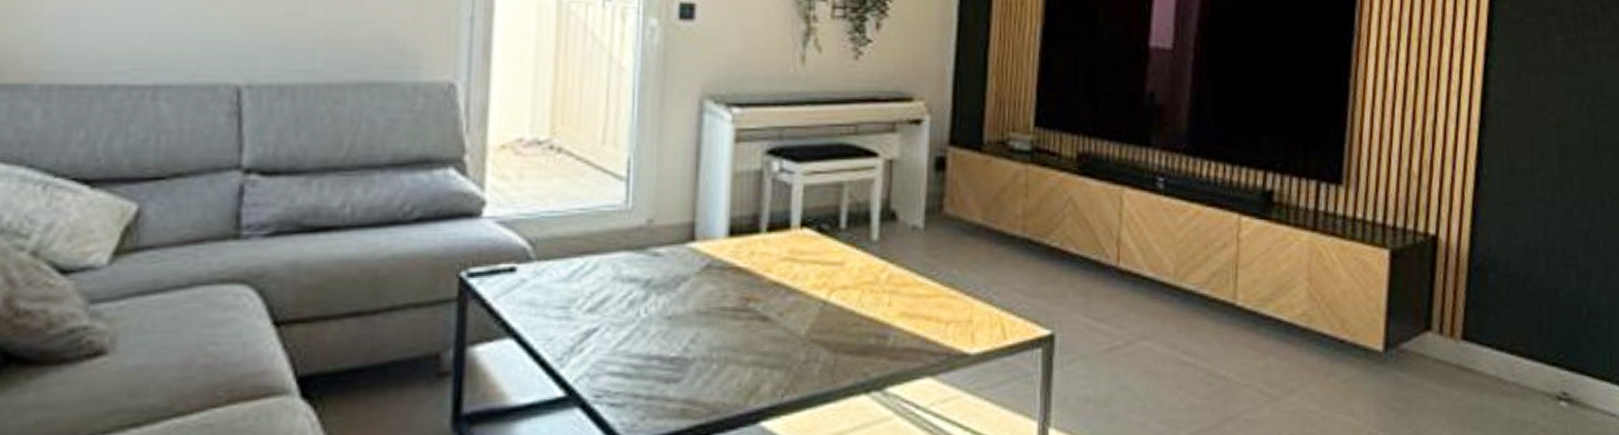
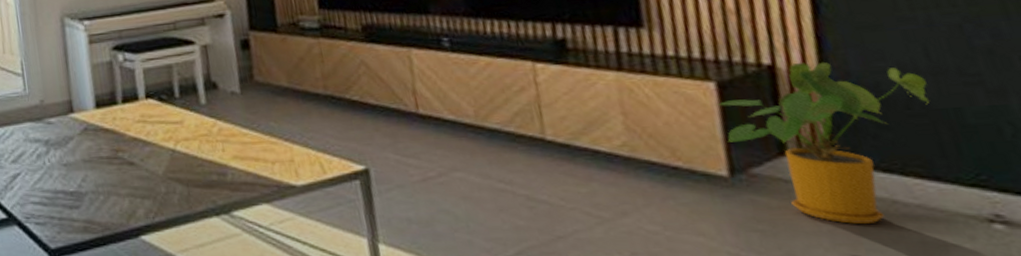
house plant: none [1387,235,1540,402] -> present [717,61,930,224]

